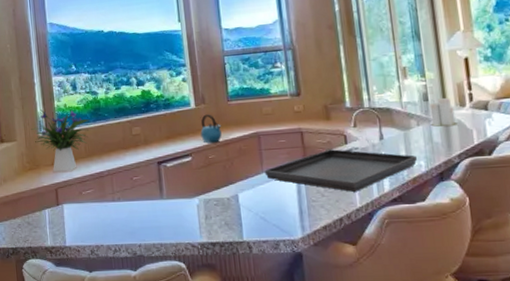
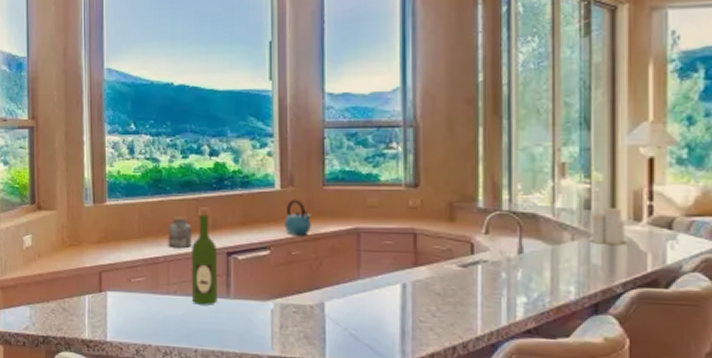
flower arrangement: present [31,109,90,173] -> none [75,174,147,254]
jar: none [108,136,129,162] -> present [167,217,192,248]
wine bottle: none [129,128,153,207] -> present [191,208,217,305]
serving tray: present [264,149,418,192] -> none [361,259,567,316]

